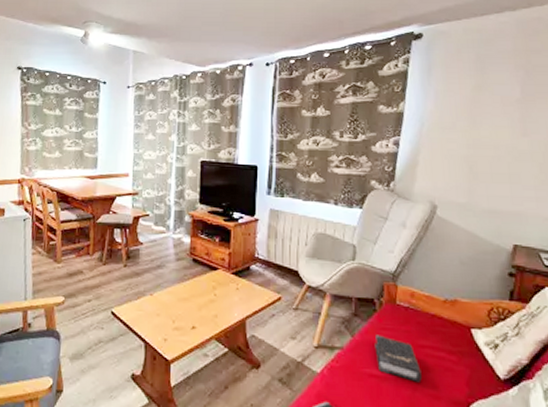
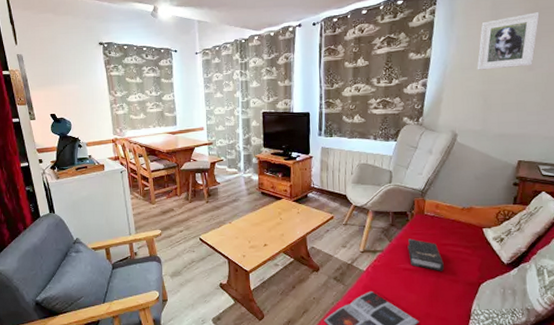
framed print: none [459,70,533,132] -> present [477,12,540,70]

